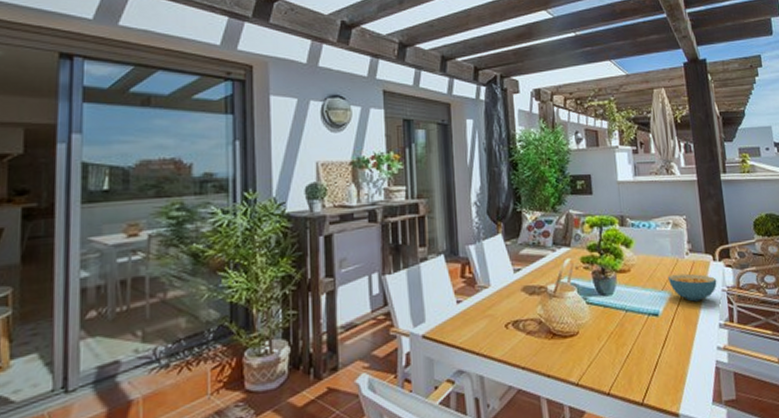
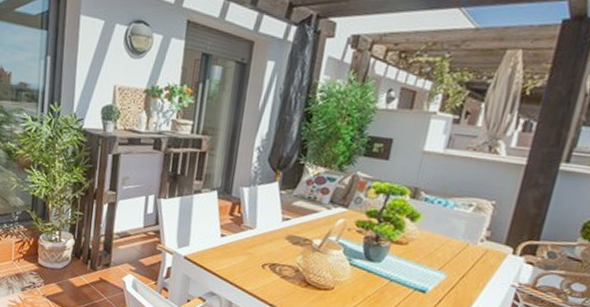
cereal bowl: present [667,273,717,302] -> none [449,257,509,290]

